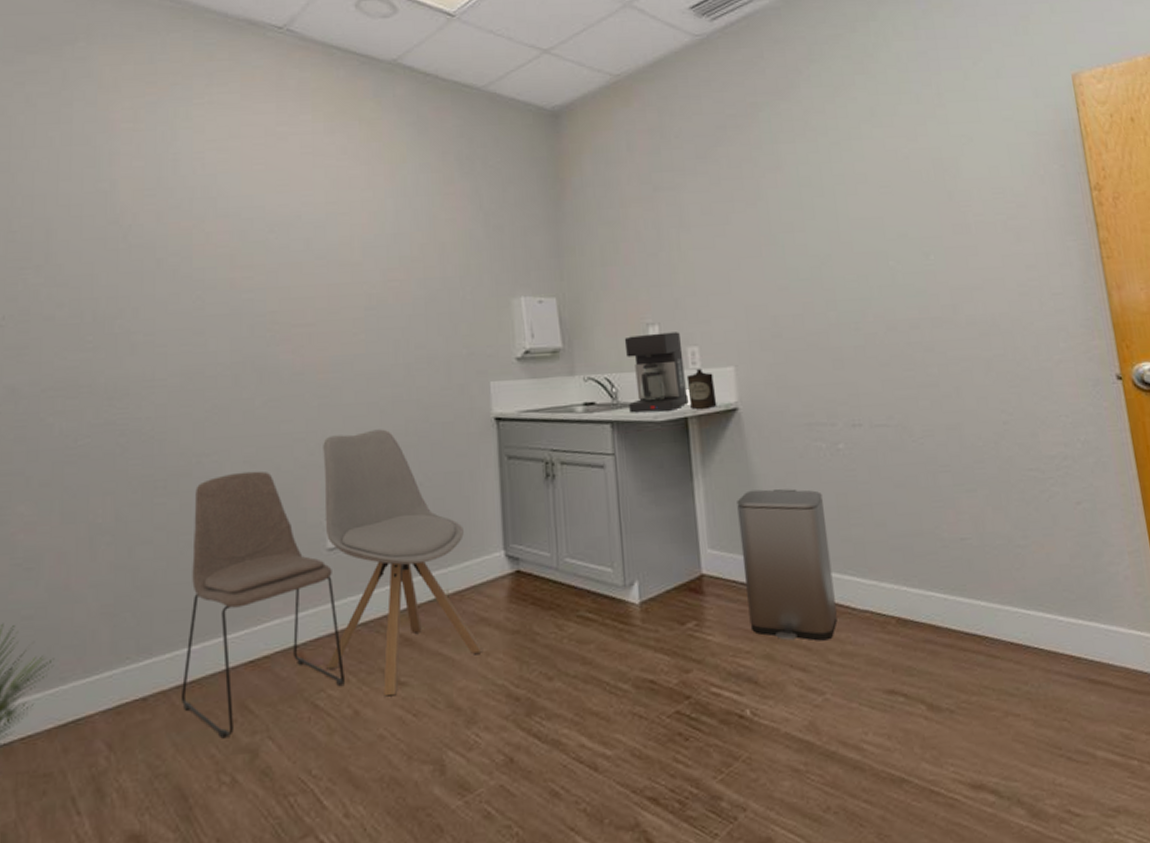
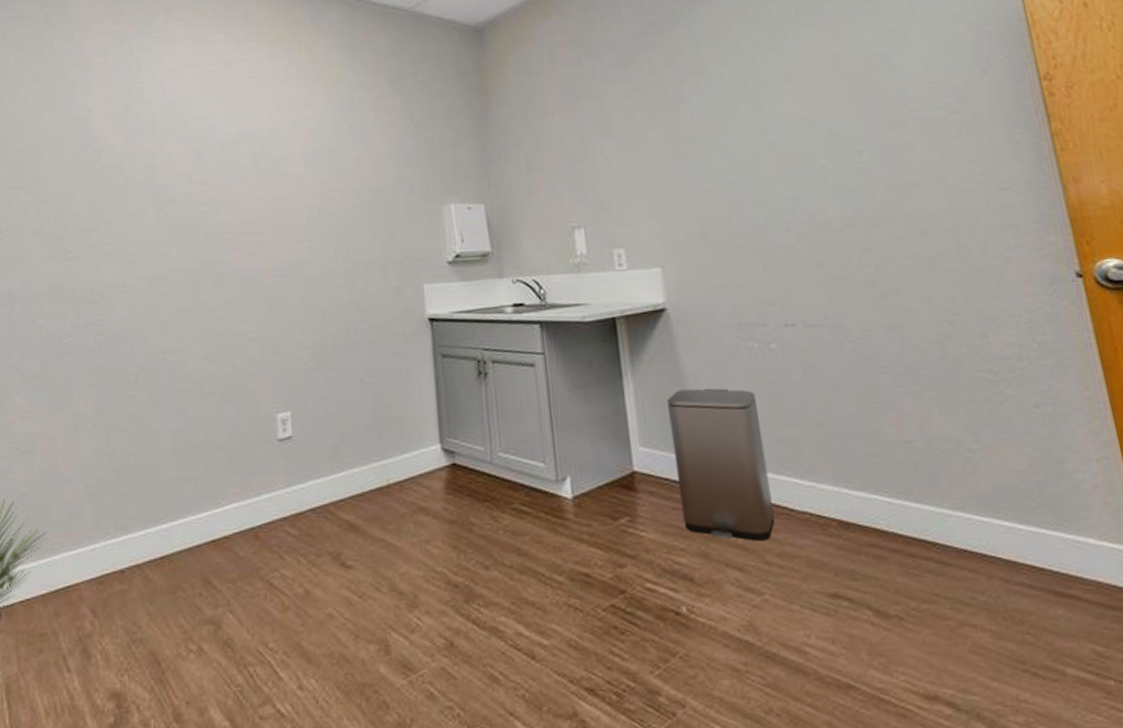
chair: present [180,471,345,739] -> none [153,367,296,610]
chair: present [323,429,482,697] -> none [272,329,422,578]
coffee maker: present [624,332,689,413] -> none [550,234,616,314]
canister: present [686,369,717,409] -> none [613,270,645,310]

